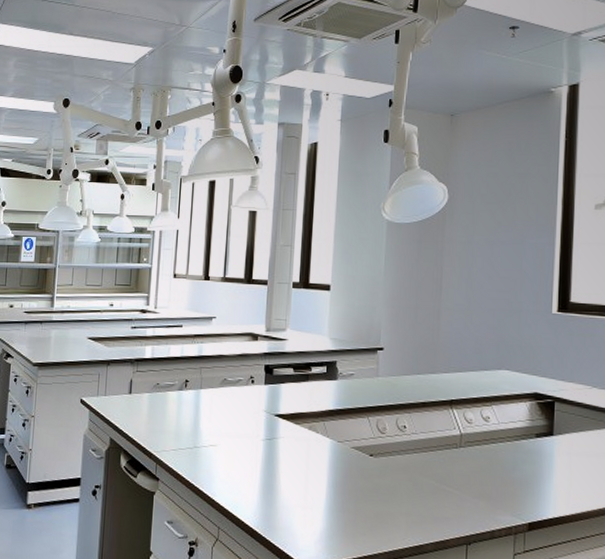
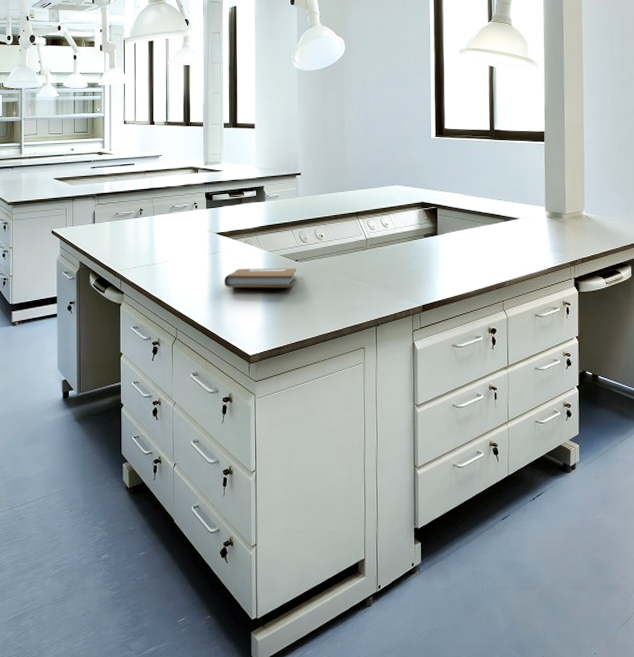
notebook: none [279,459,371,489] -> present [223,268,297,288]

